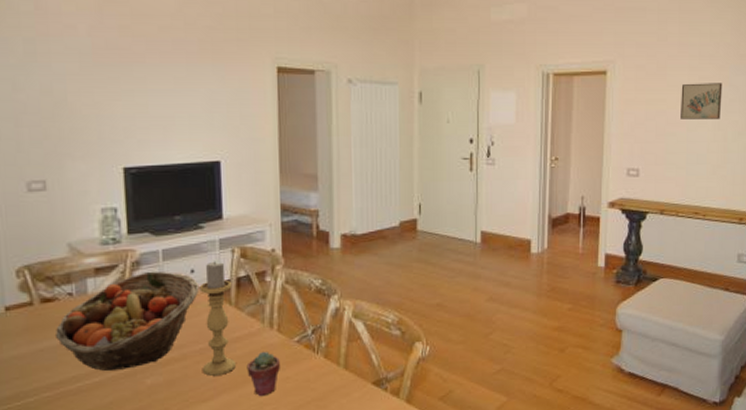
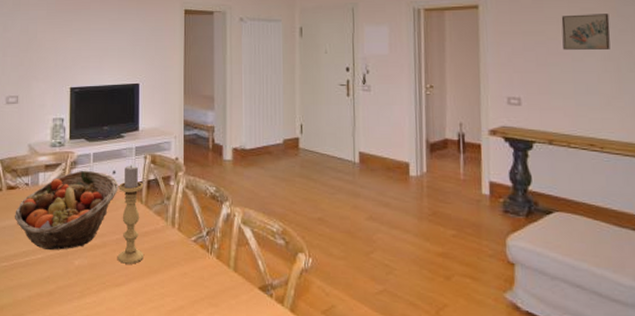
potted succulent: present [246,351,280,397] -> none [152,246,179,288]

